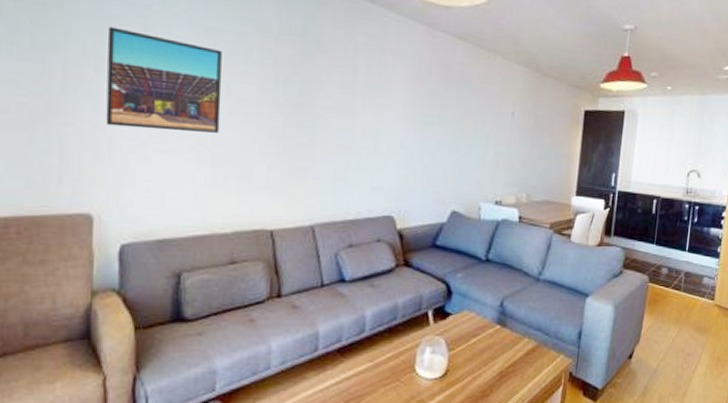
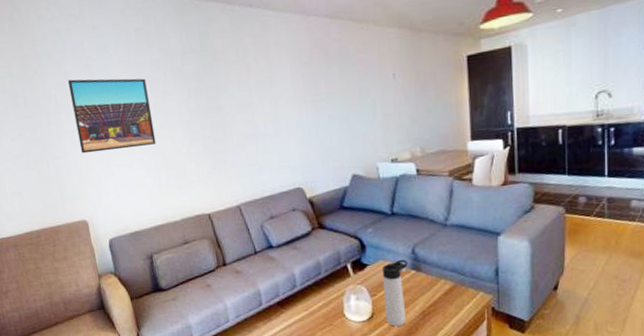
thermos bottle: none [460,311,494,387] -> present [382,259,408,327]

